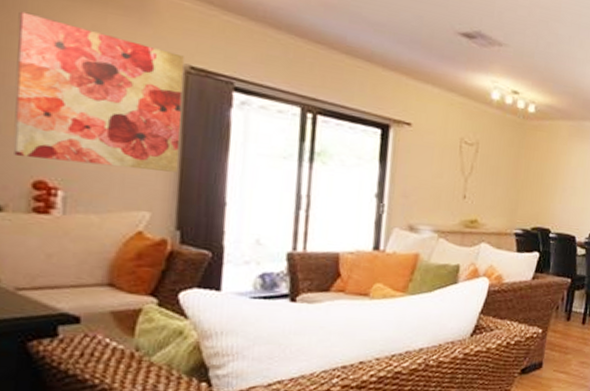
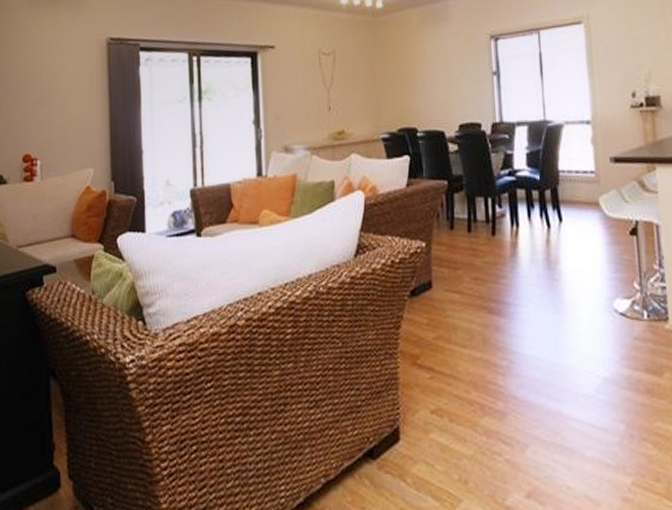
wall art: present [13,11,184,173] -> none [9,24,109,137]

